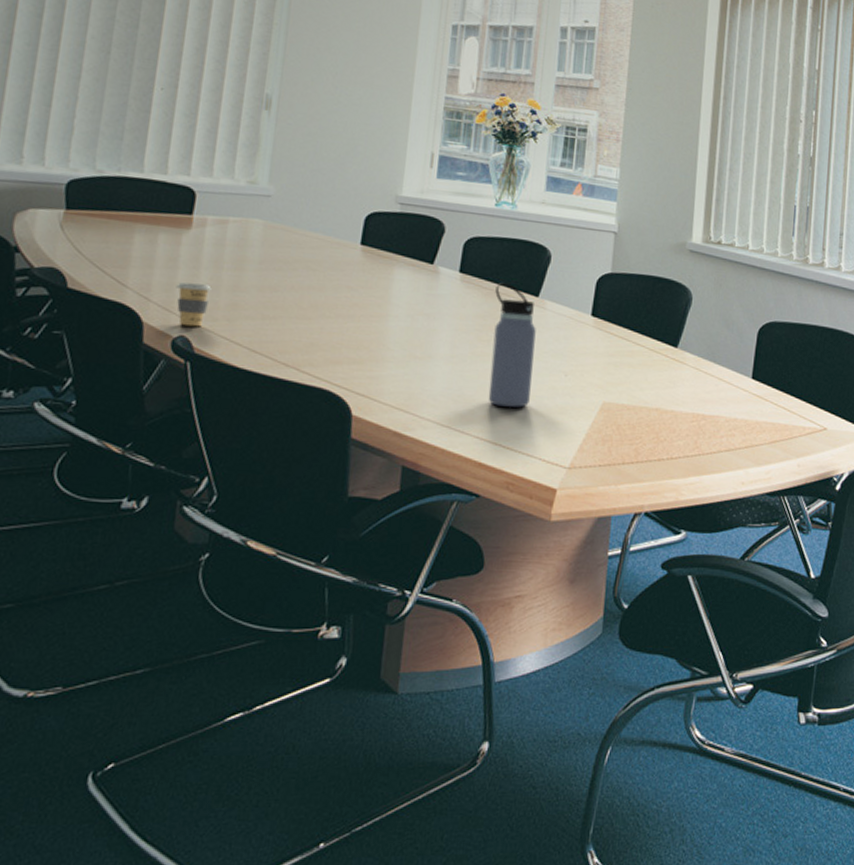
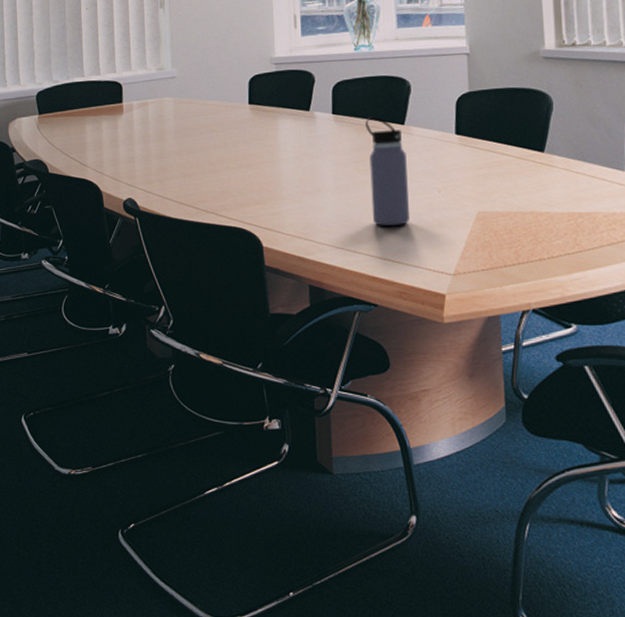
coffee cup: present [176,282,212,327] -> none [120,156,144,191]

